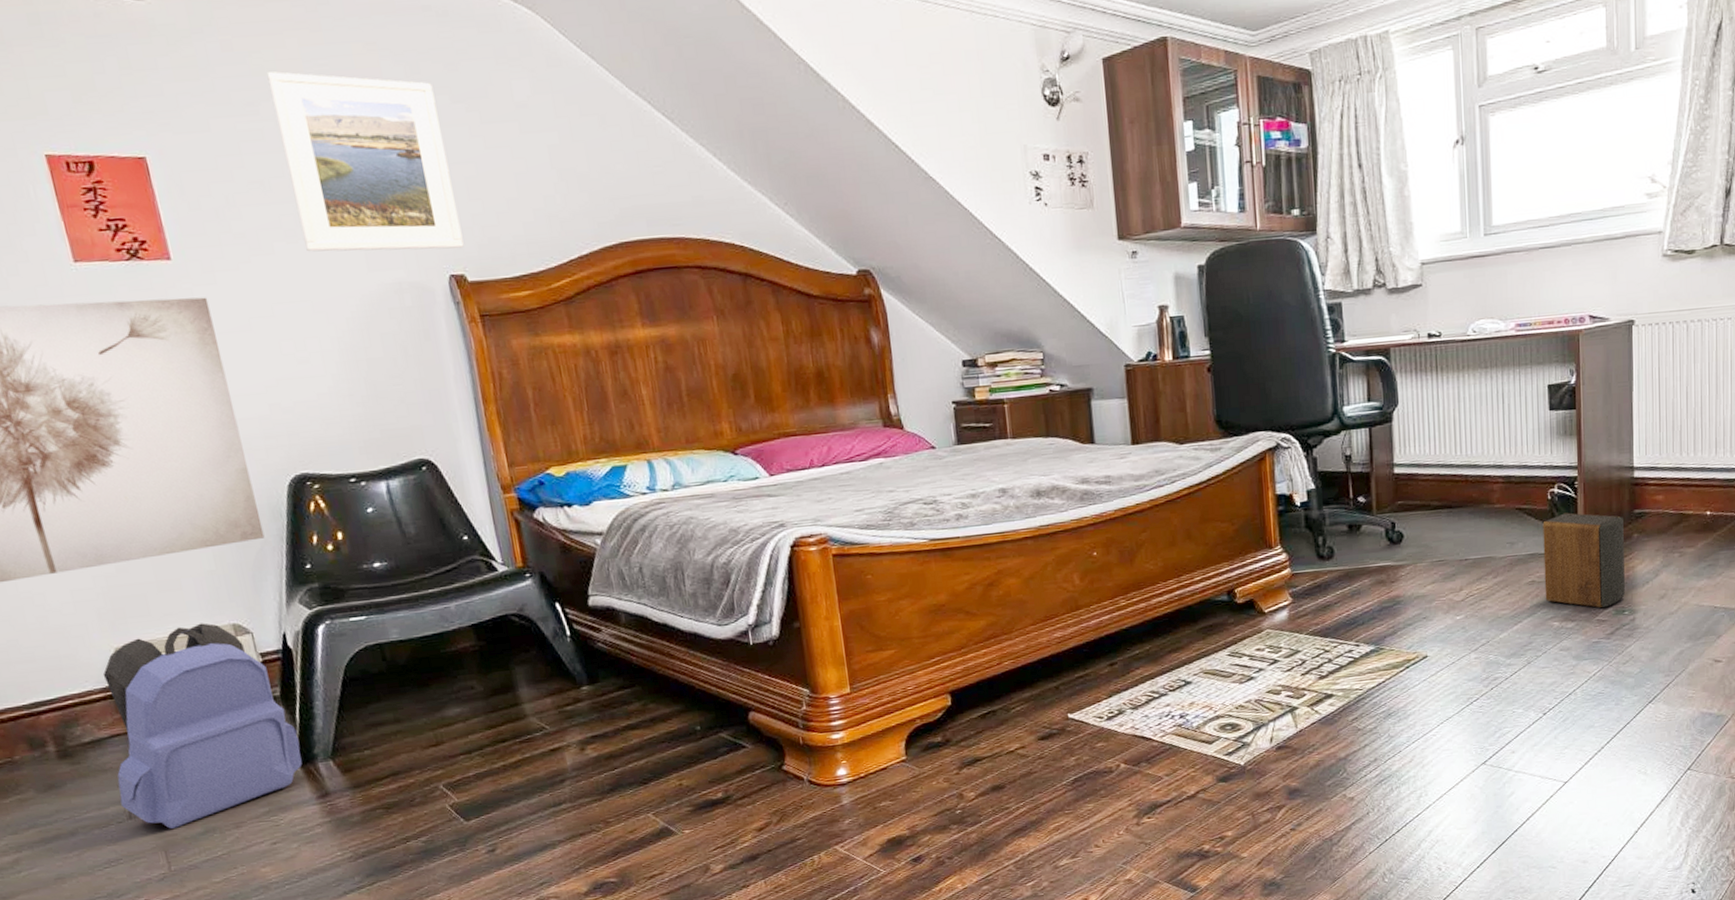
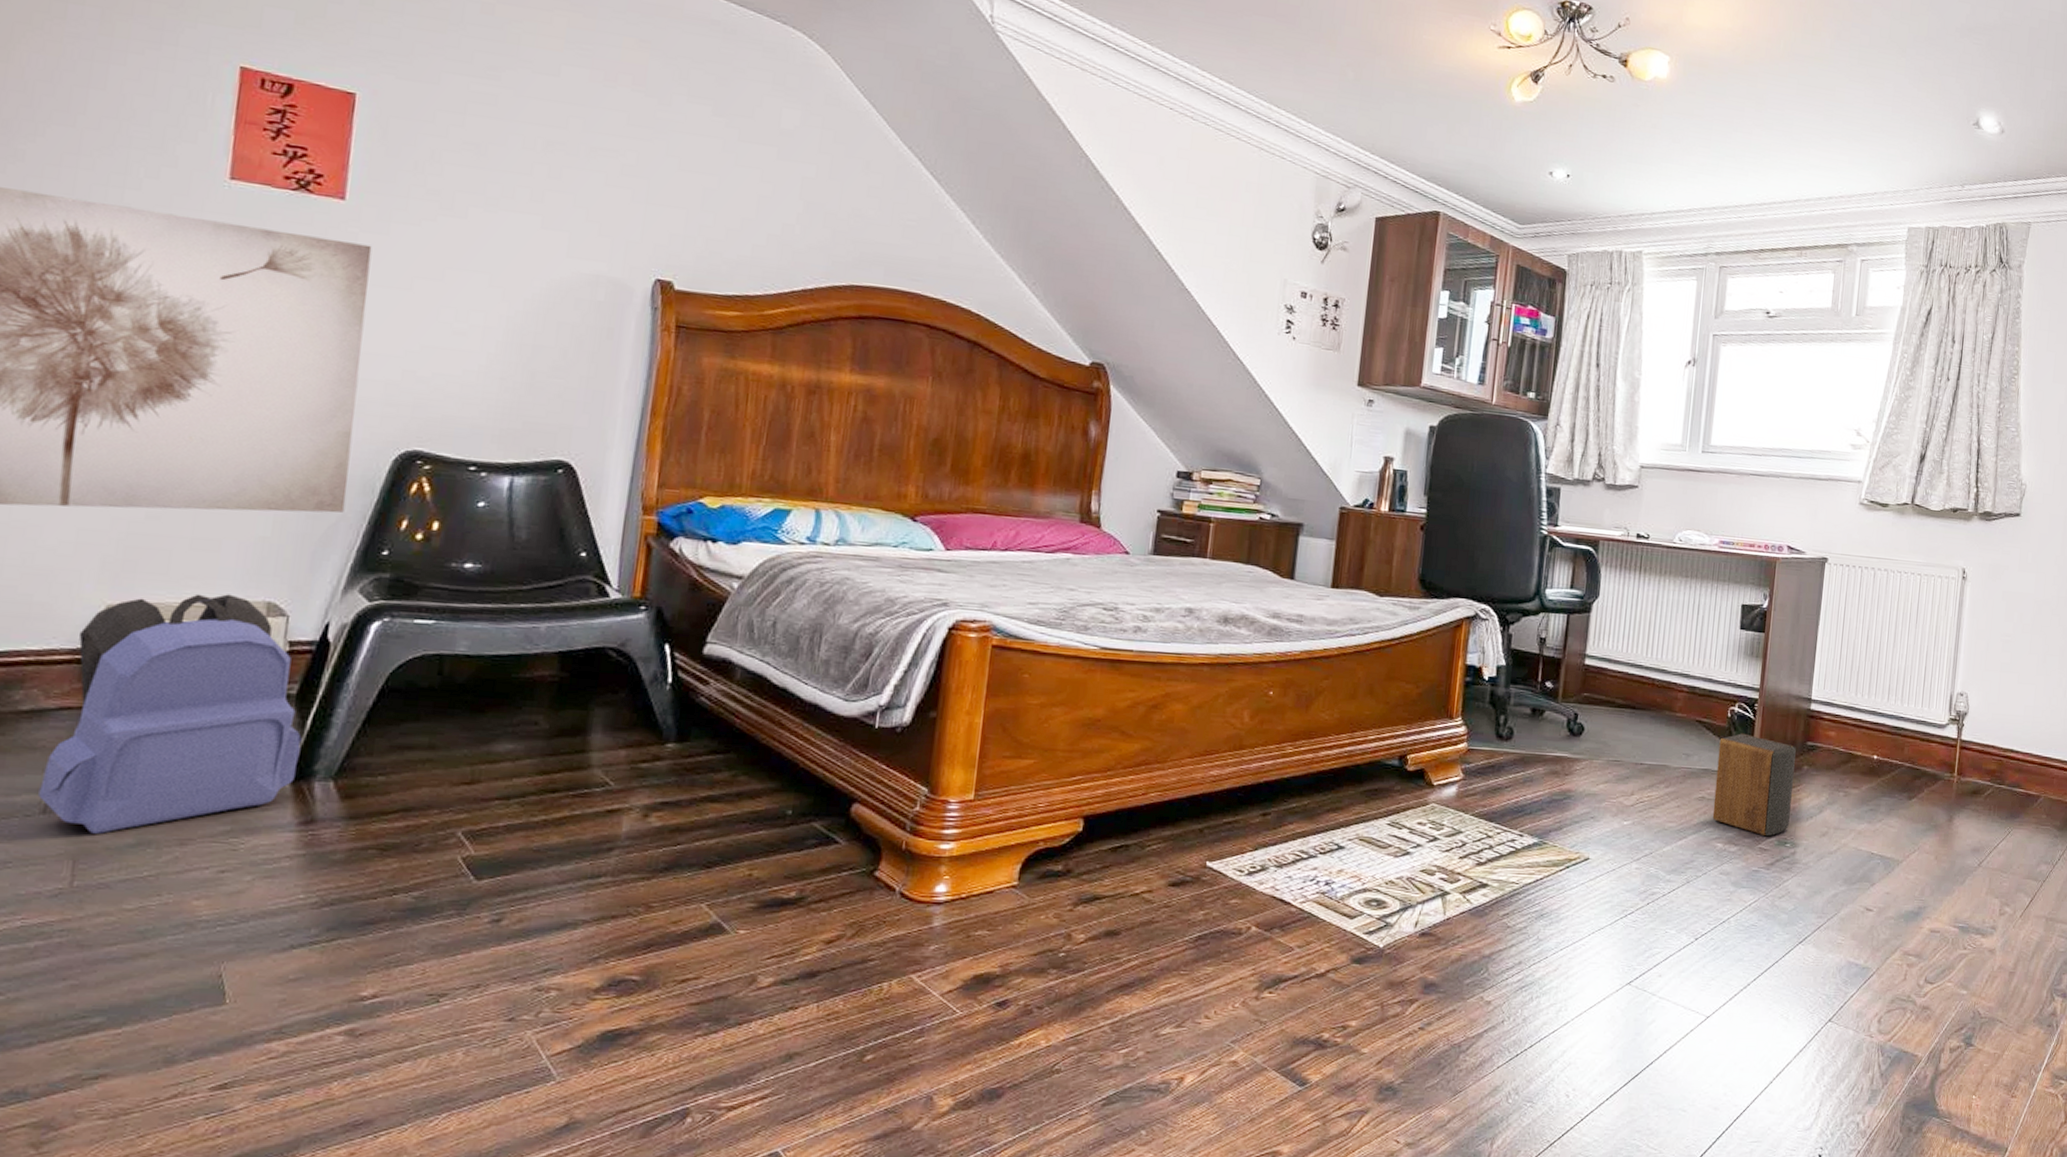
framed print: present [266,71,464,252] -> none [504,43,698,255]

